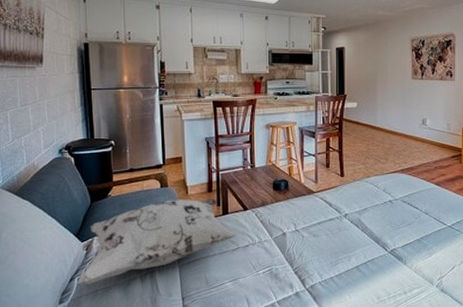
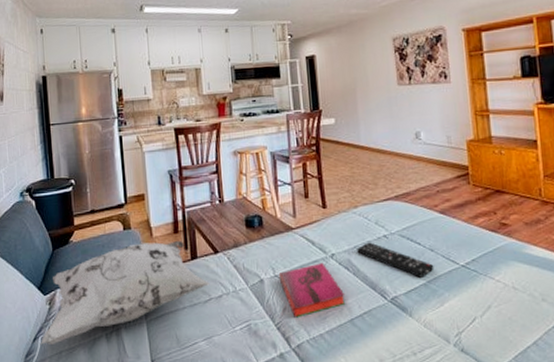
hardback book: none [299,221,354,264] -> present [278,262,346,318]
remote control: none [366,205,427,235] -> present [357,242,434,278]

